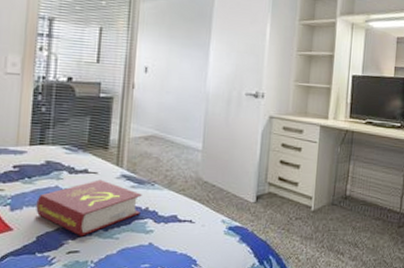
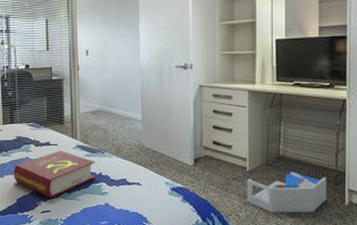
storage bin: none [308,212,391,256] -> present [246,172,327,212]

